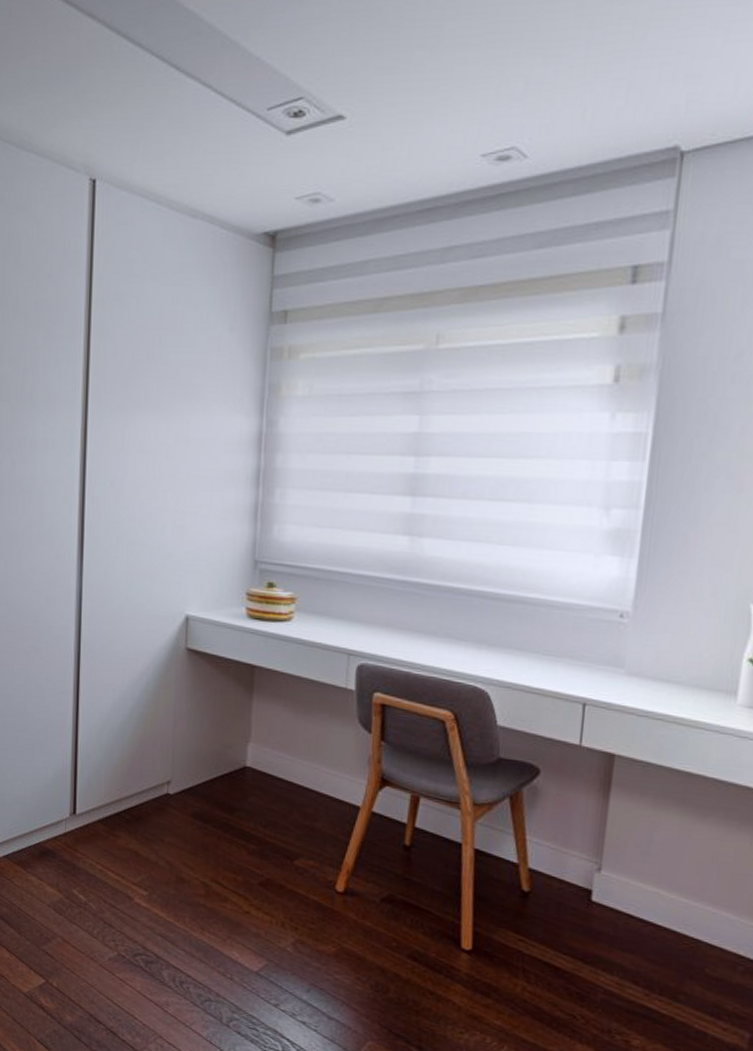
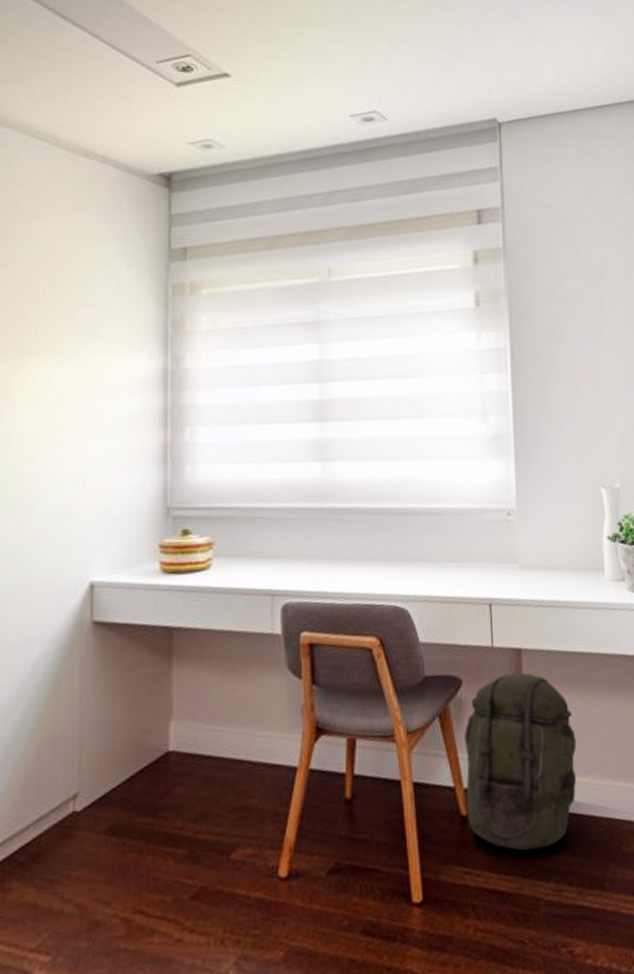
backpack: none [529,774,668,944] -> present [465,672,577,851]

